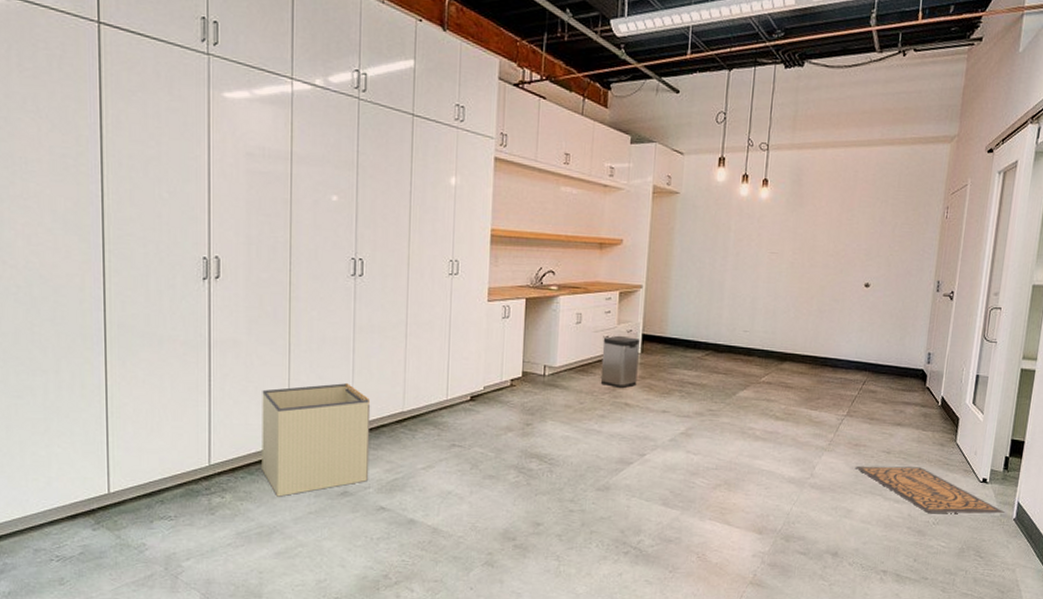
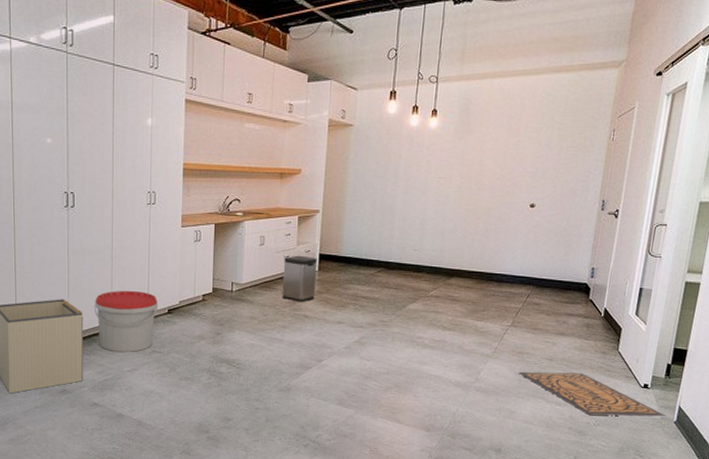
bucket: none [383,373,460,447] -> present [94,290,159,353]

